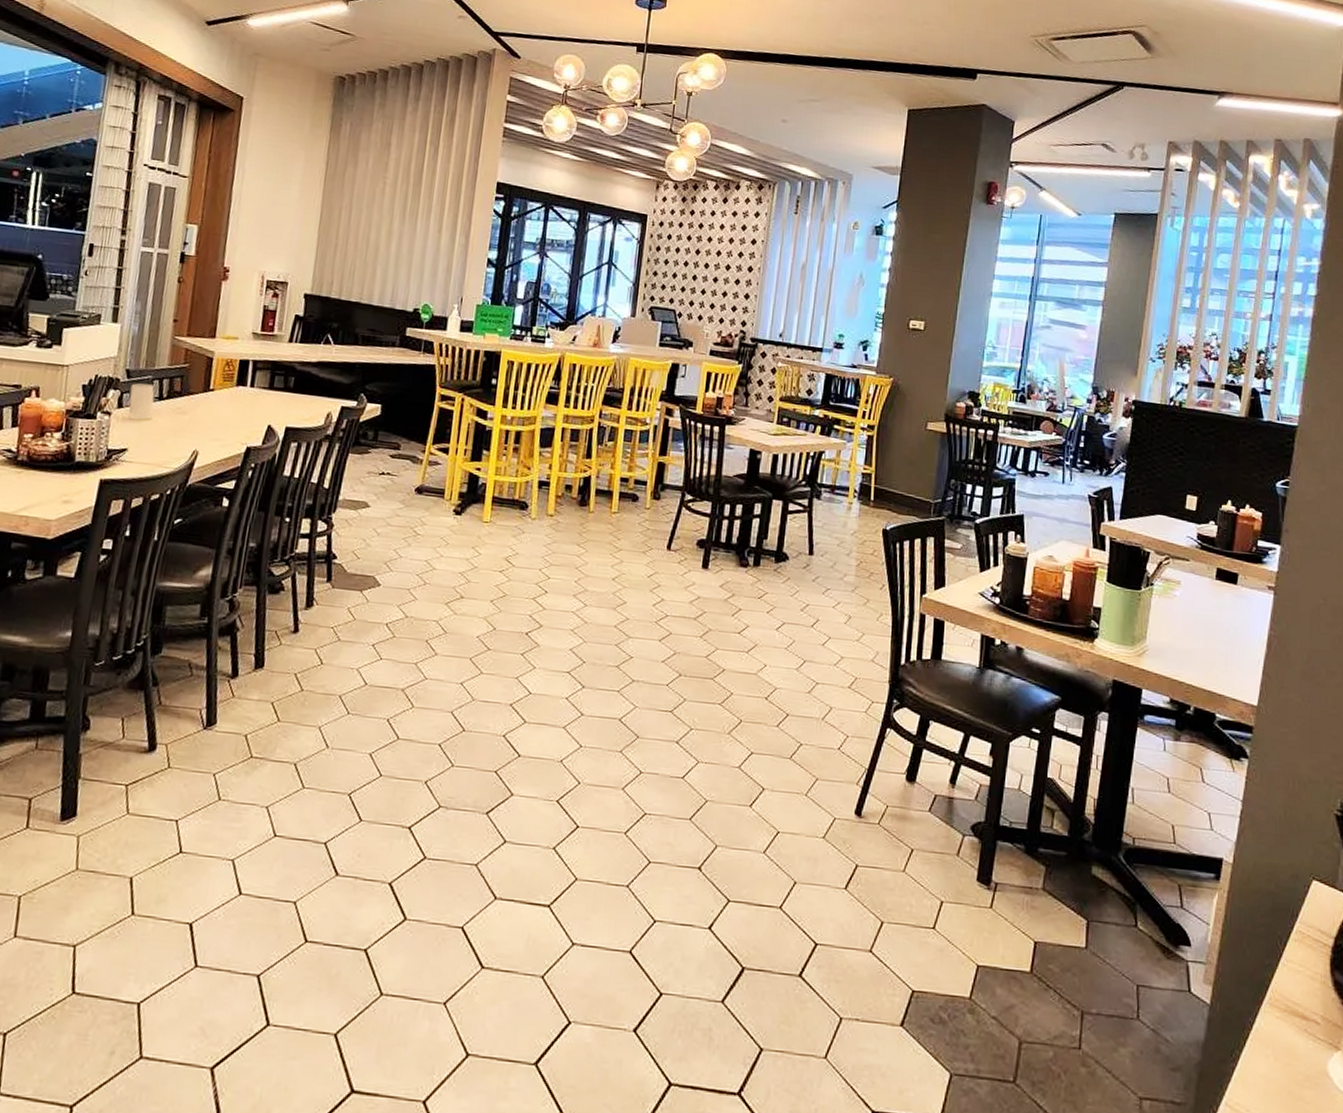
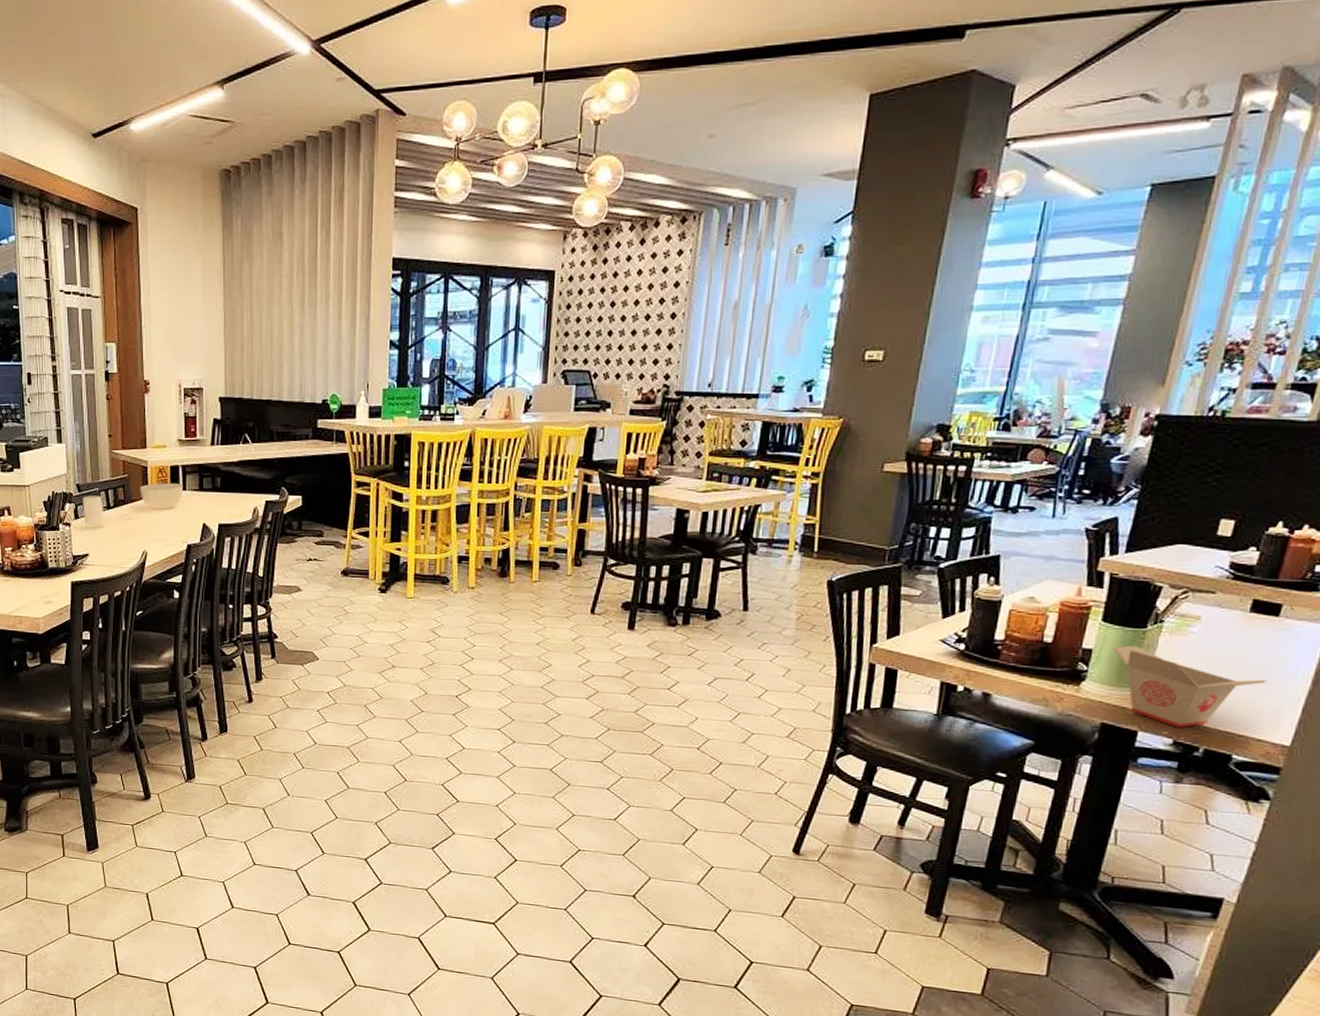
bowl: none [200,376,251,408] -> present [140,483,183,511]
takeout container: none [1117,605,1234,687] -> present [1113,645,1267,728]

